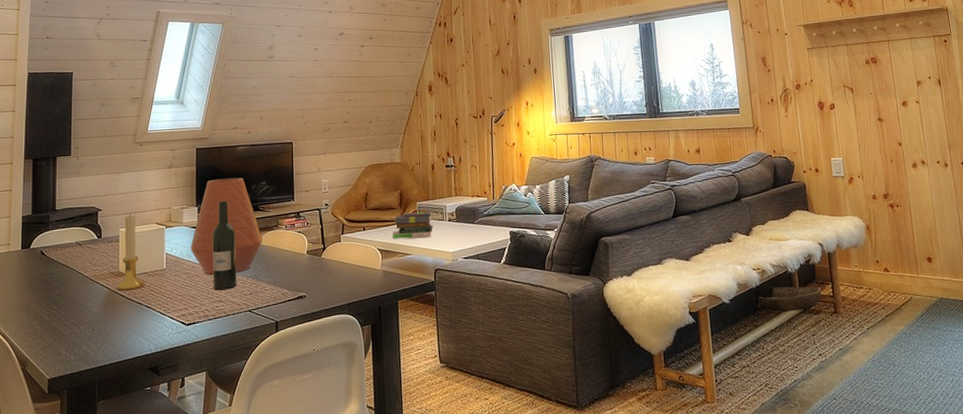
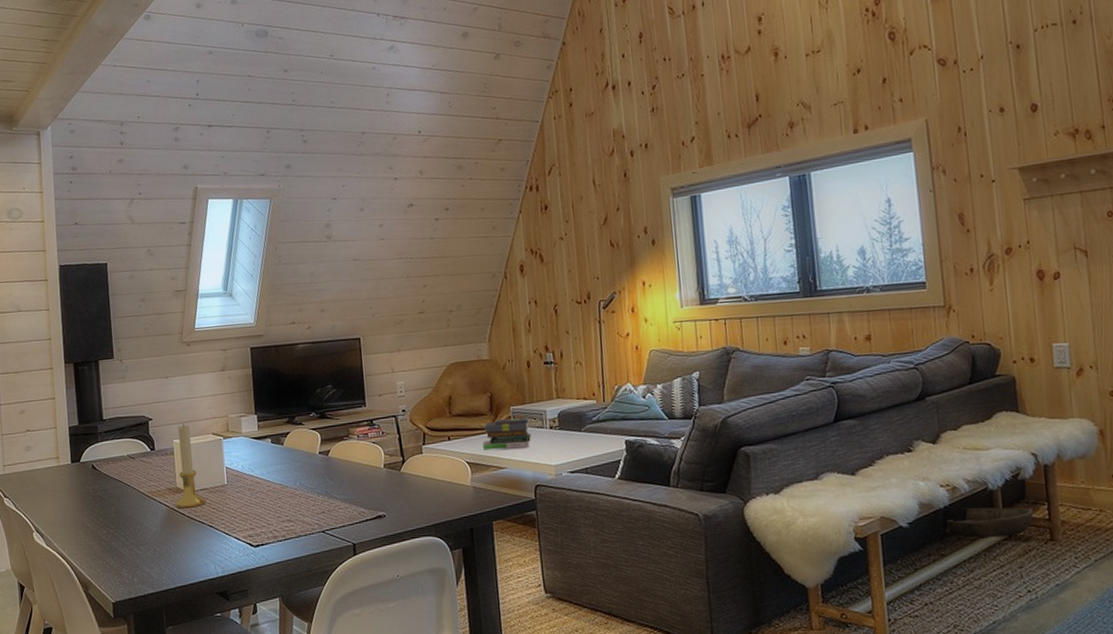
vase: present [190,177,263,276] -> none [252,380,333,492]
wine bottle: present [212,200,237,291] -> none [275,407,307,509]

